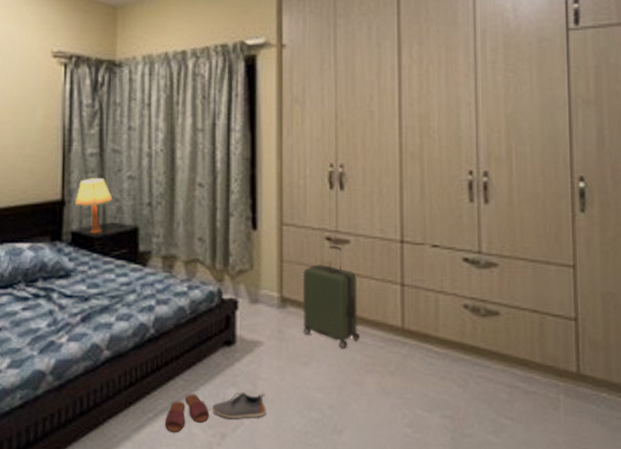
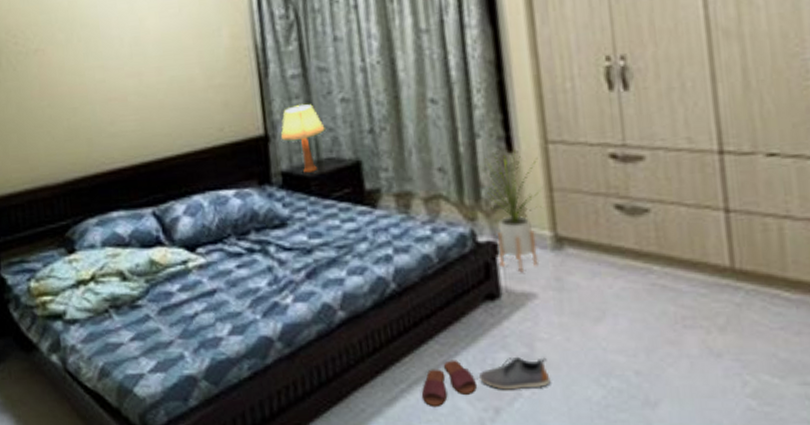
house plant: none [231,229,274,325] -> present [480,150,542,273]
suitcase: present [302,245,361,349] -> none [581,164,672,299]

